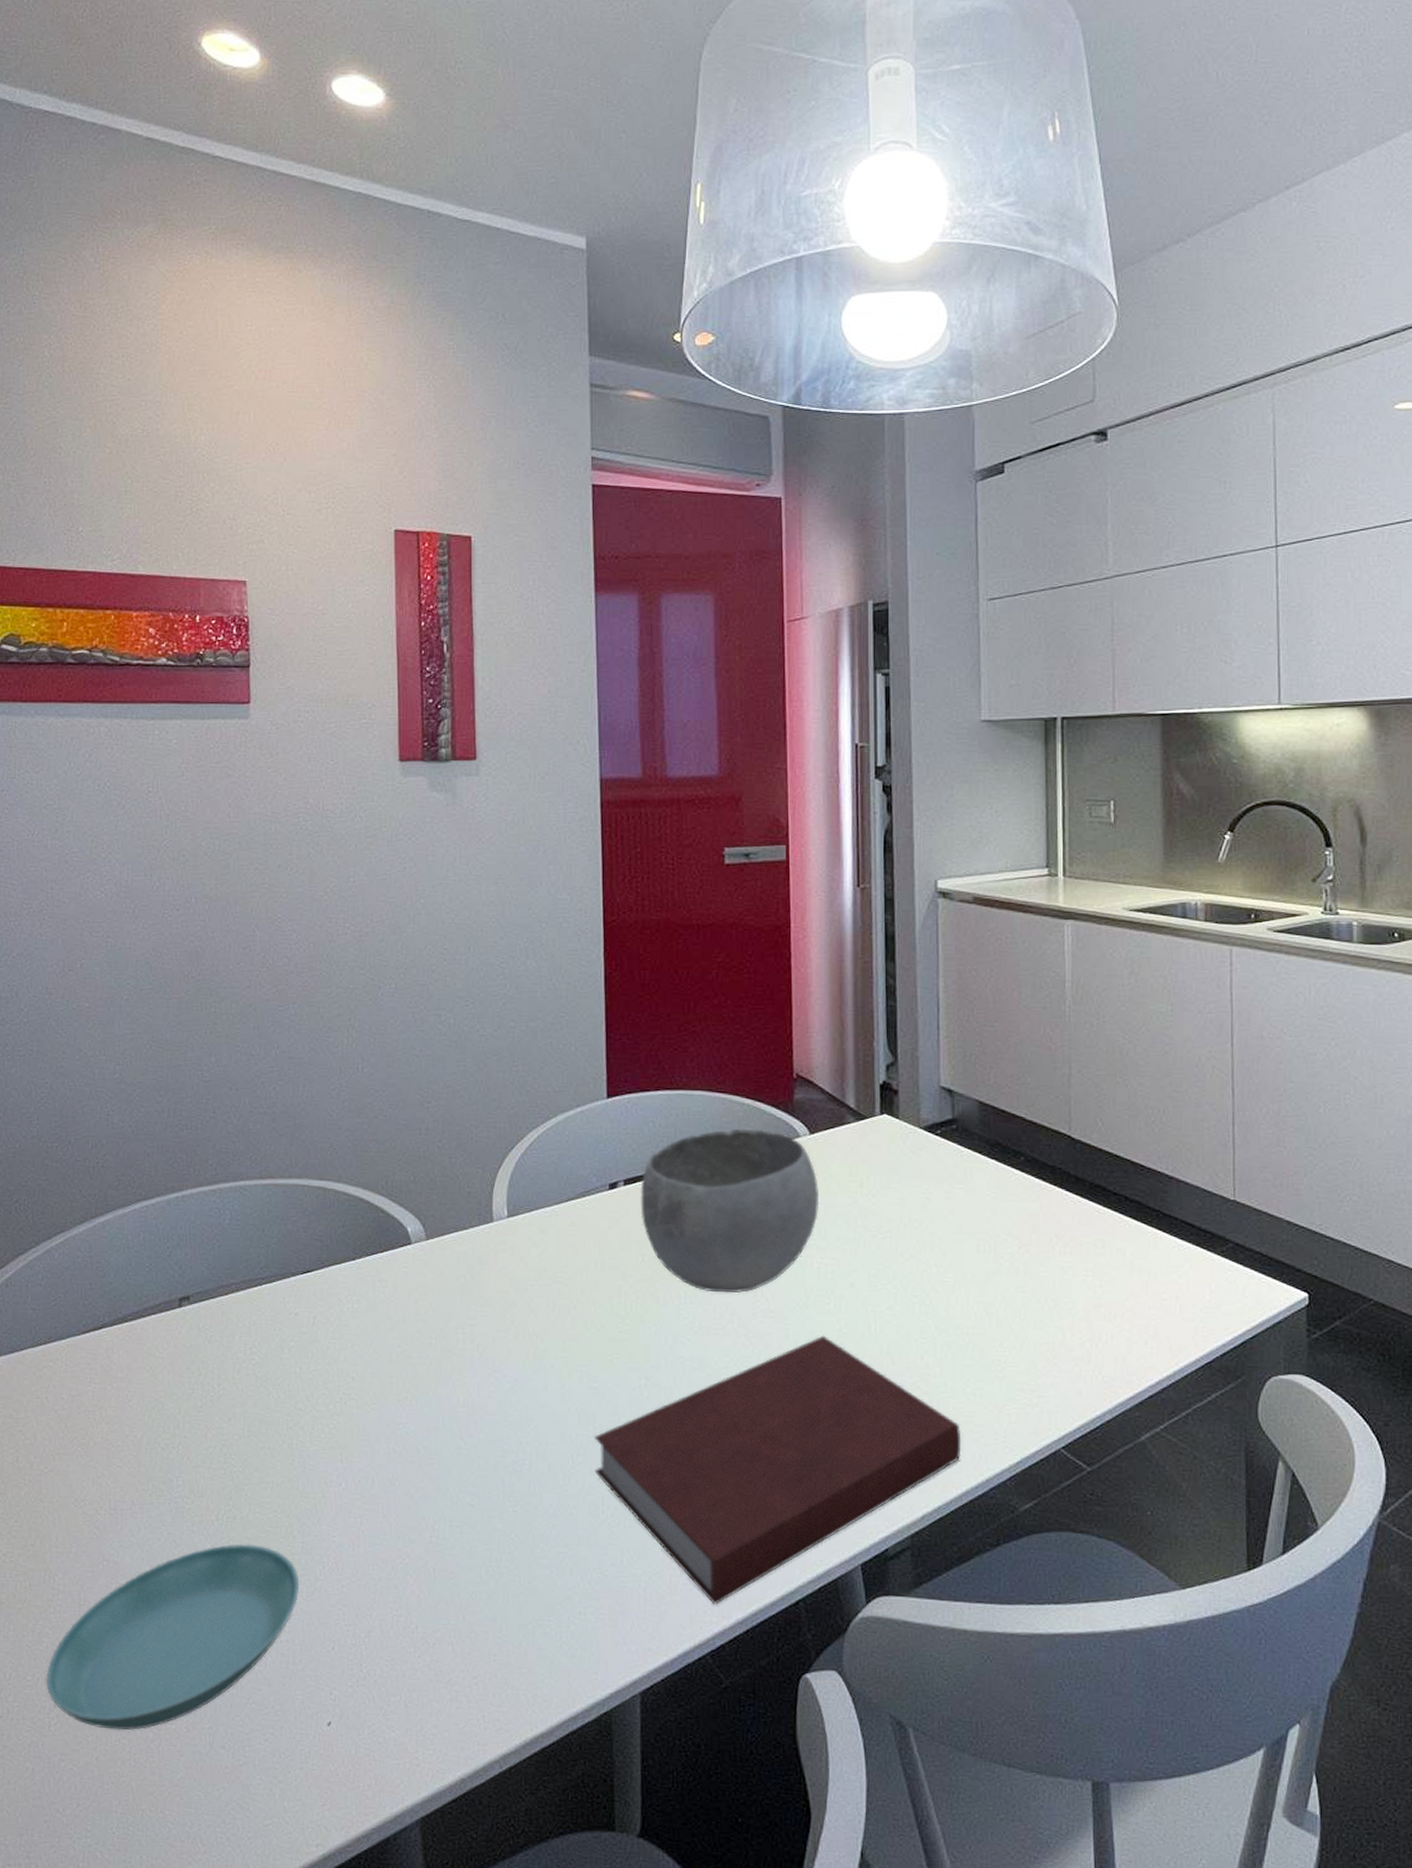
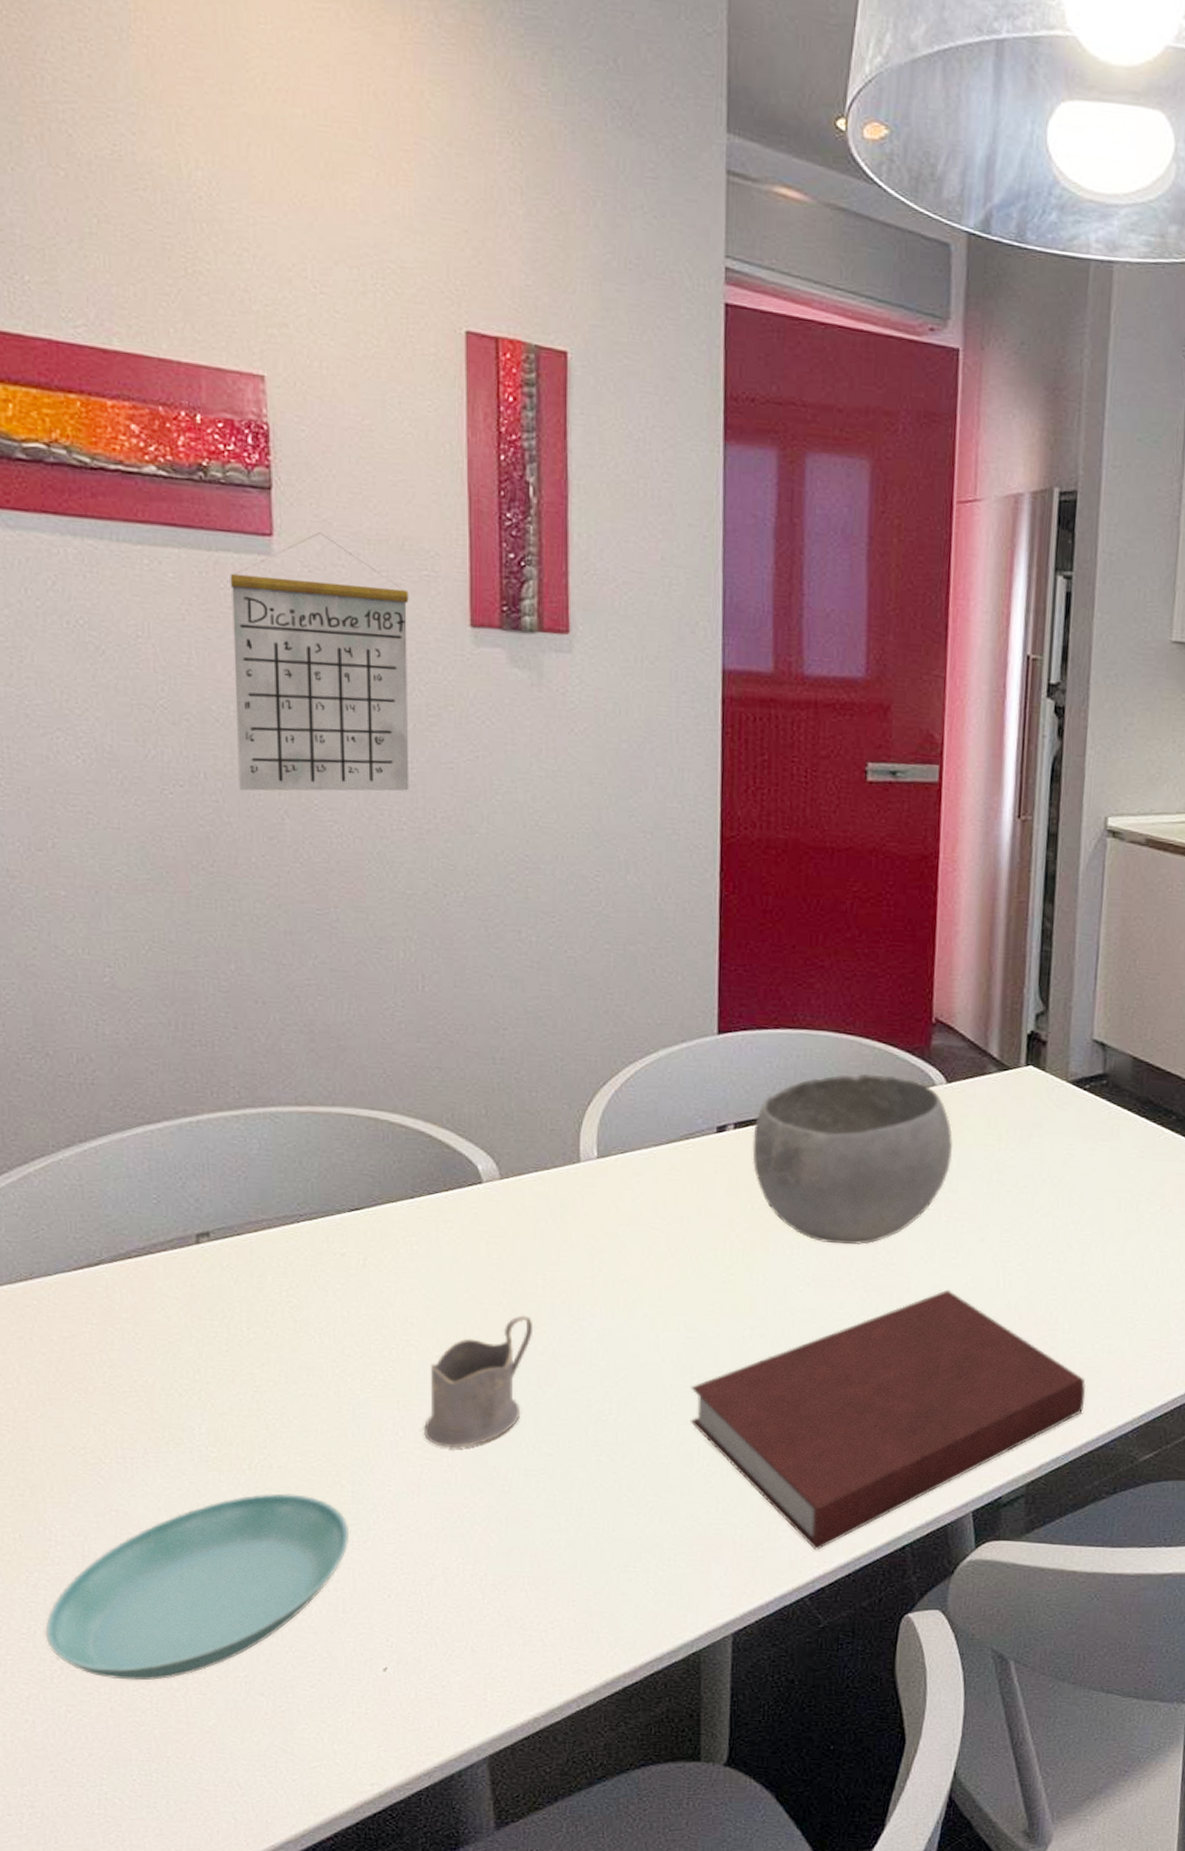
calendar: none [218,697,352,911] -> present [230,532,410,792]
tea glass holder: none [362,1368,456,1500] -> present [423,1315,534,1449]

